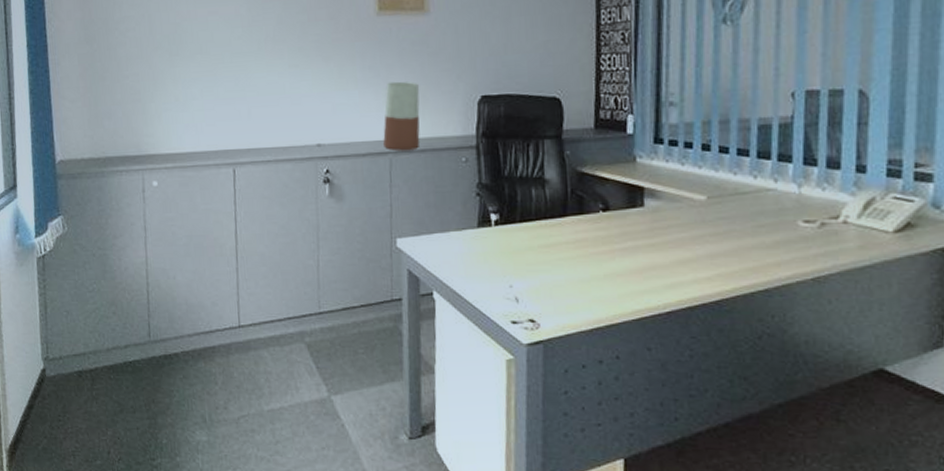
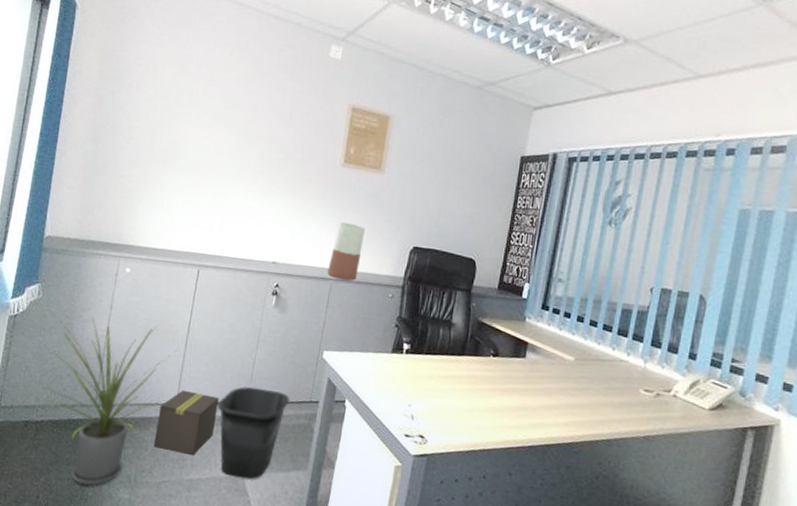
house plant: none [78,240,228,433] -> present [34,317,177,486]
cardboard box: none [221,309,288,382] -> present [153,390,219,455]
waste bin: none [285,293,368,400] -> present [217,386,290,479]

